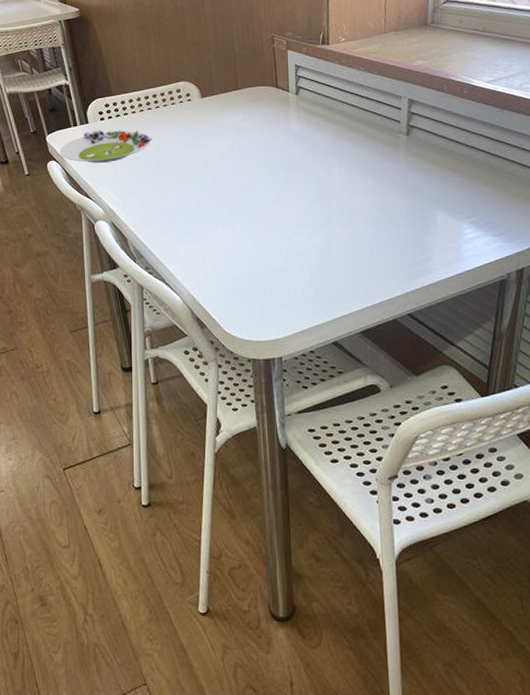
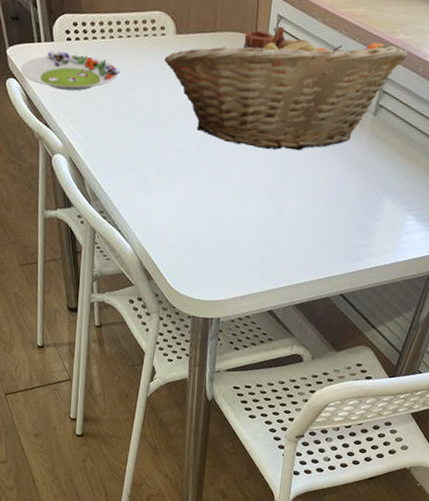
fruit basket: none [193,71,429,184] -> present [164,27,408,151]
mug: none [266,74,306,99] -> present [243,26,286,49]

